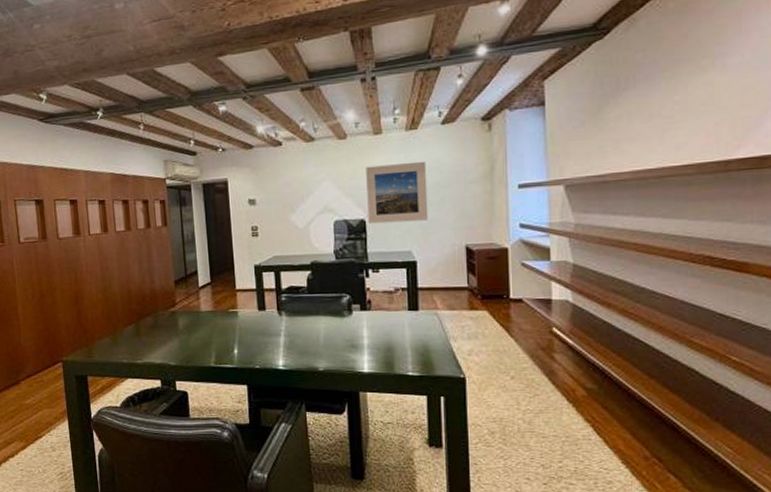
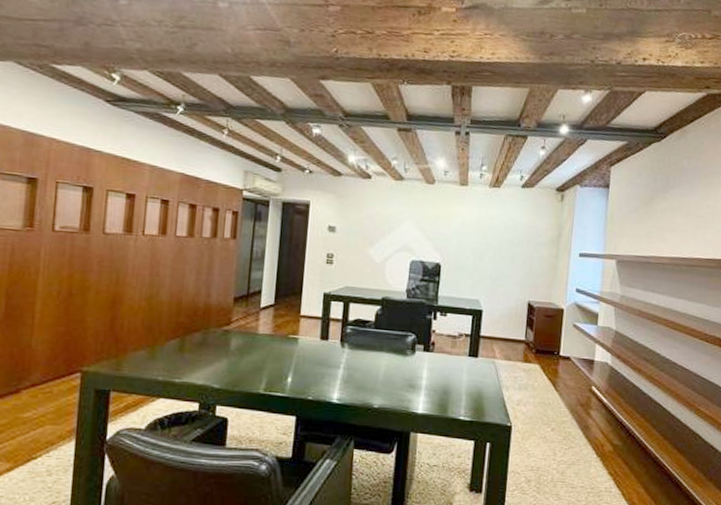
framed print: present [366,161,429,224] -> none [443,214,504,274]

